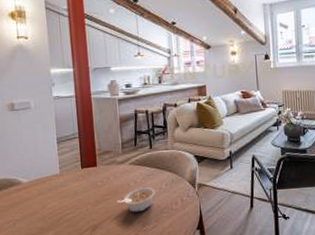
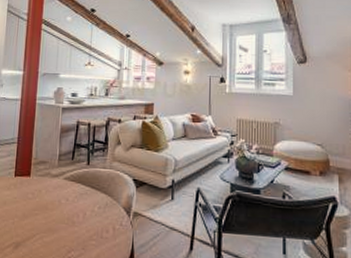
legume: present [117,187,155,213] -> none [45,207,87,235]

